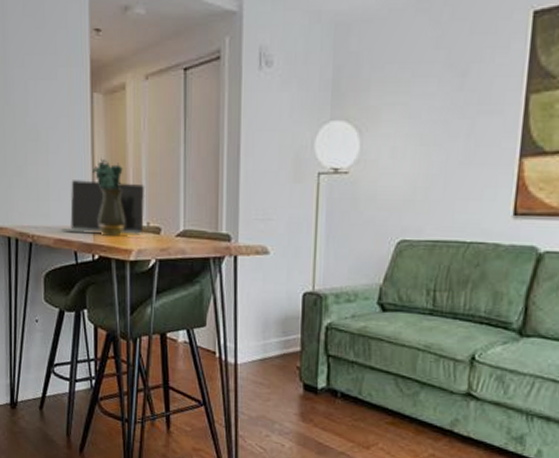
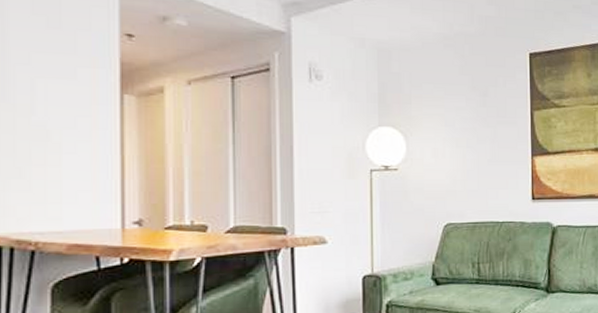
laptop: present [61,180,145,236] -> none [78,181,189,237]
vase: present [92,158,125,236] -> none [122,158,163,237]

